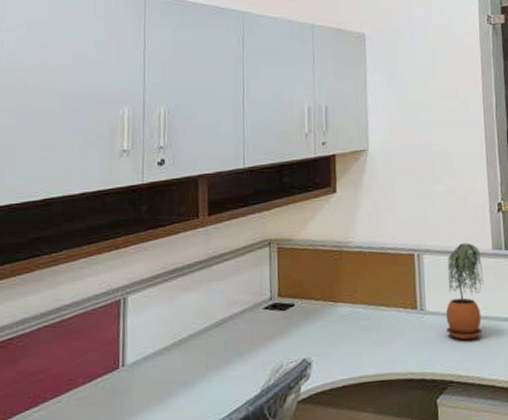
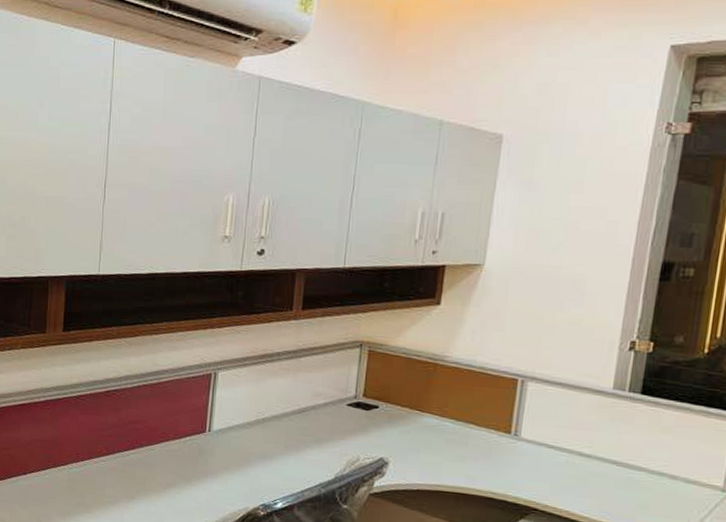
potted plant: present [445,242,484,340] -> none [540,376,597,474]

